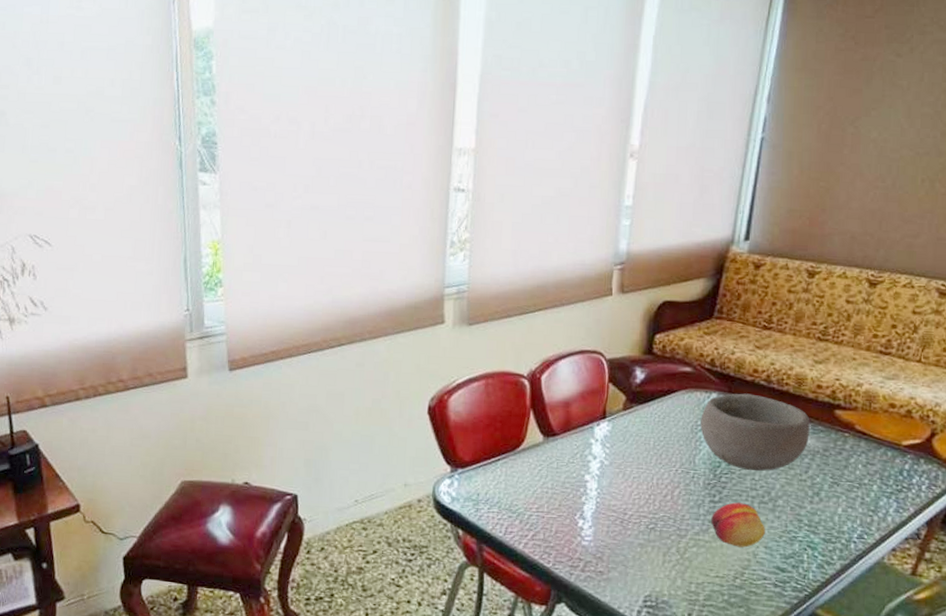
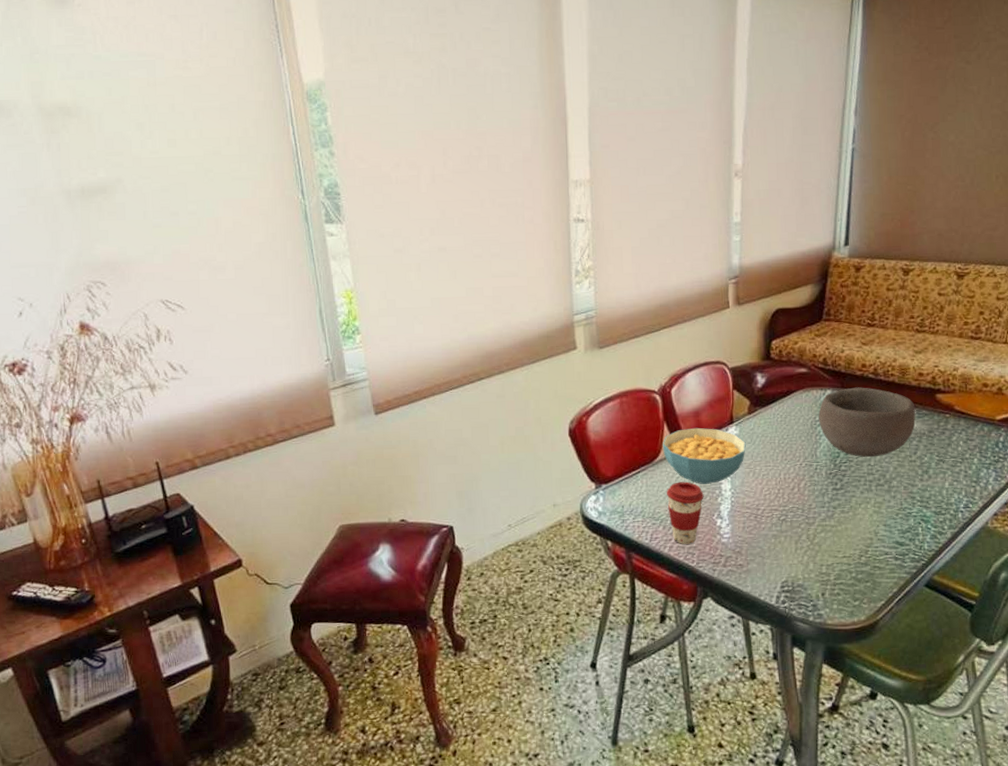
coffee cup: none [526,475,567,543] -> present [666,481,704,544]
cereal bowl: none [527,418,618,481] -> present [663,427,746,484]
fruit: present [711,502,766,548] -> none [835,487,884,528]

